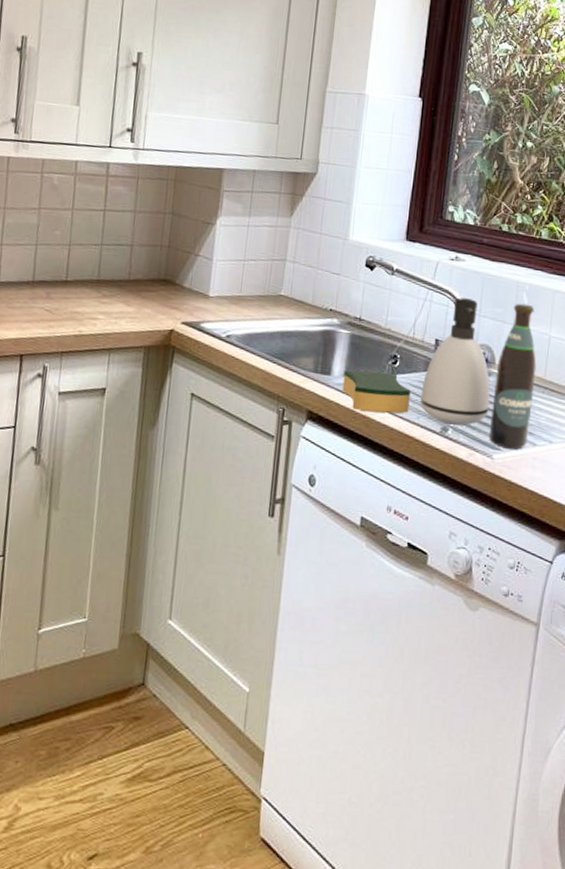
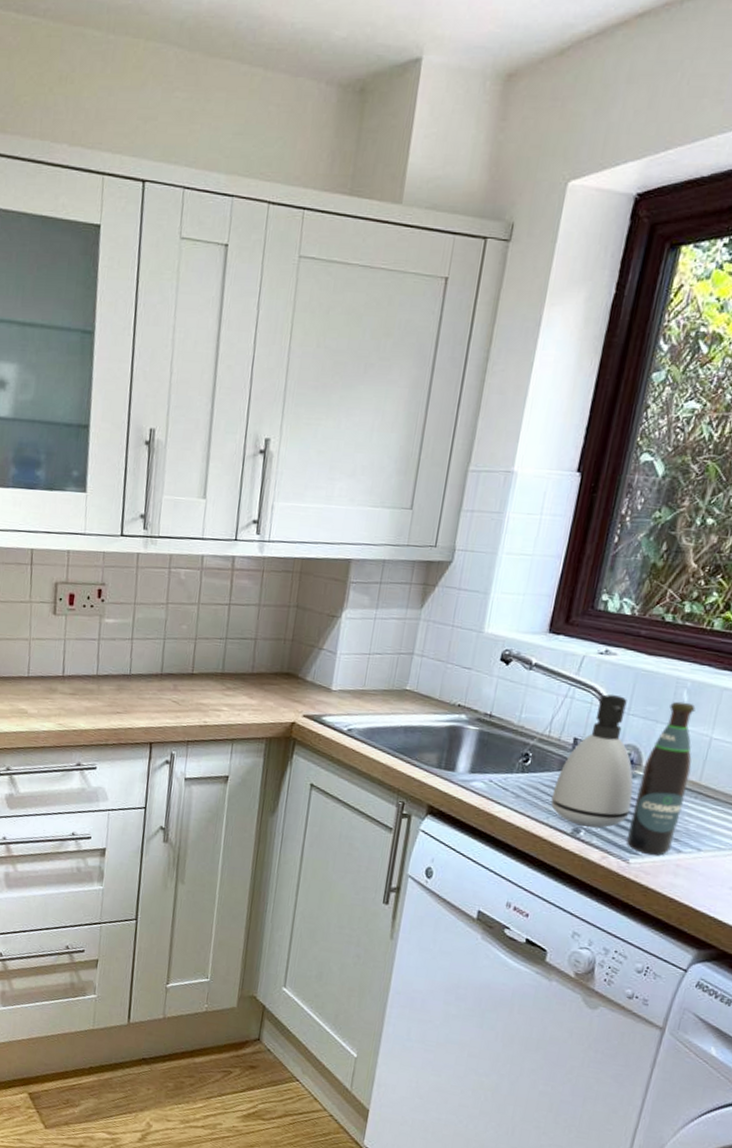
sponge: present [342,370,411,413] -> none [466,766,541,813]

